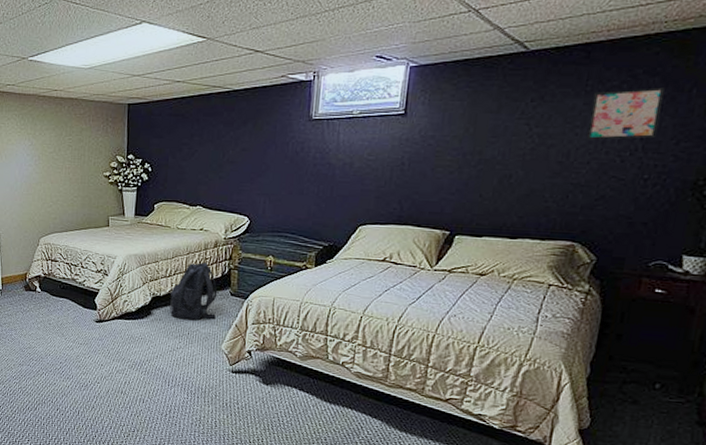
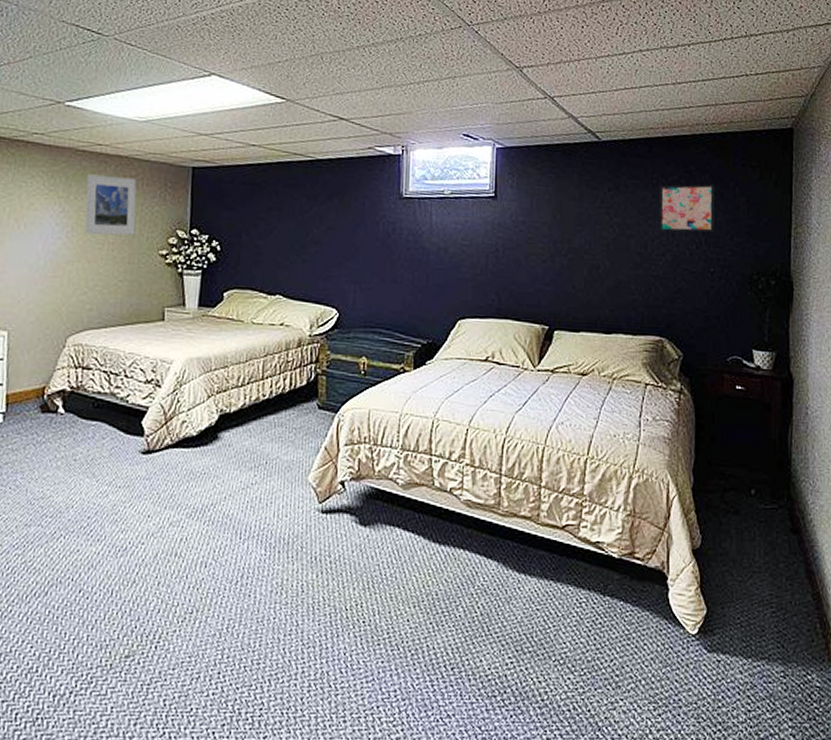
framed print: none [47,114,85,162] -> present [85,174,137,236]
backpack: present [170,262,218,321] -> none [242,366,302,445]

